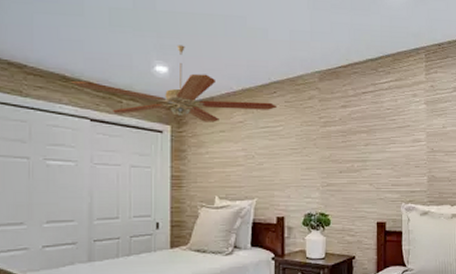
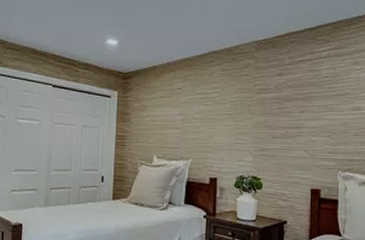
ceiling fan: present [72,45,277,122] -> none [40,21,213,89]

